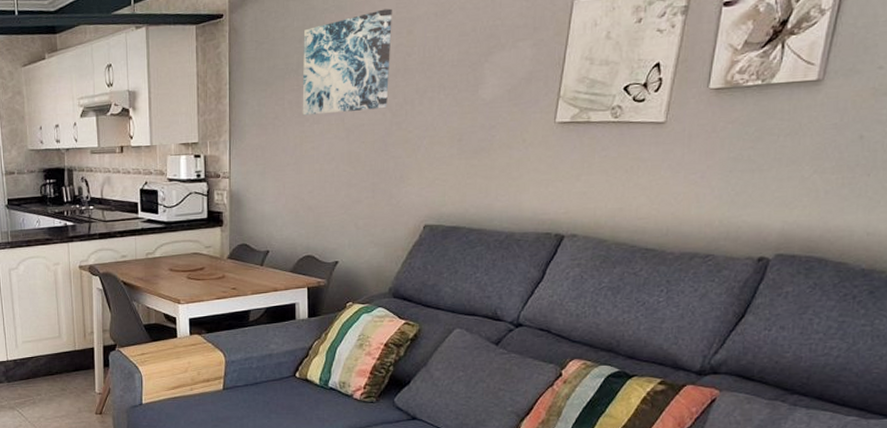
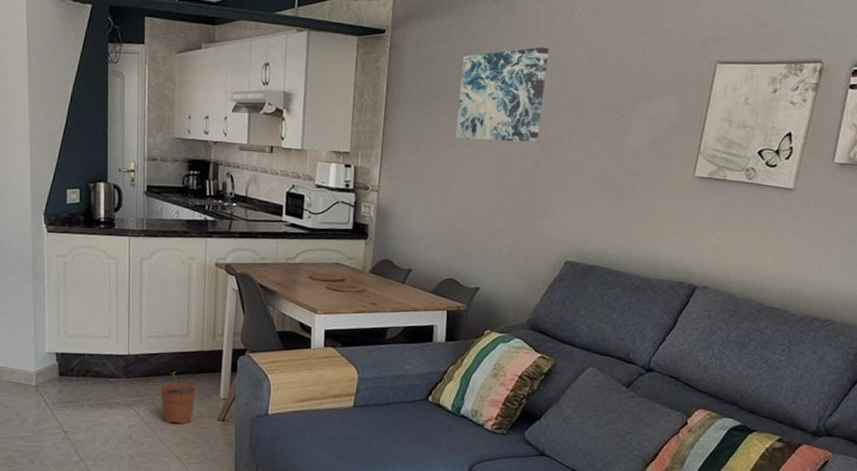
plant pot: none [40,372,73,421] -> present [160,371,196,424]

